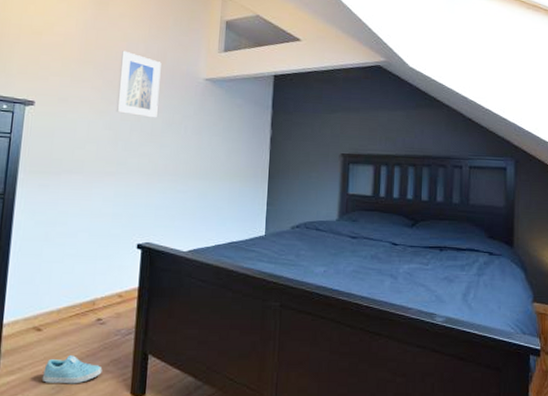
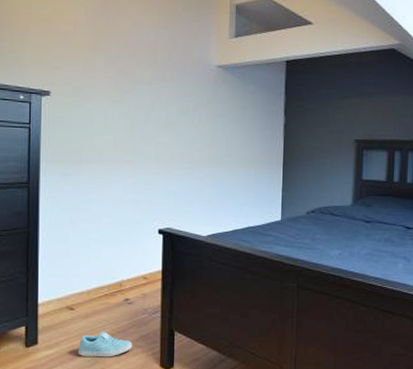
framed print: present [115,50,161,118] -> none [130,38,173,107]

